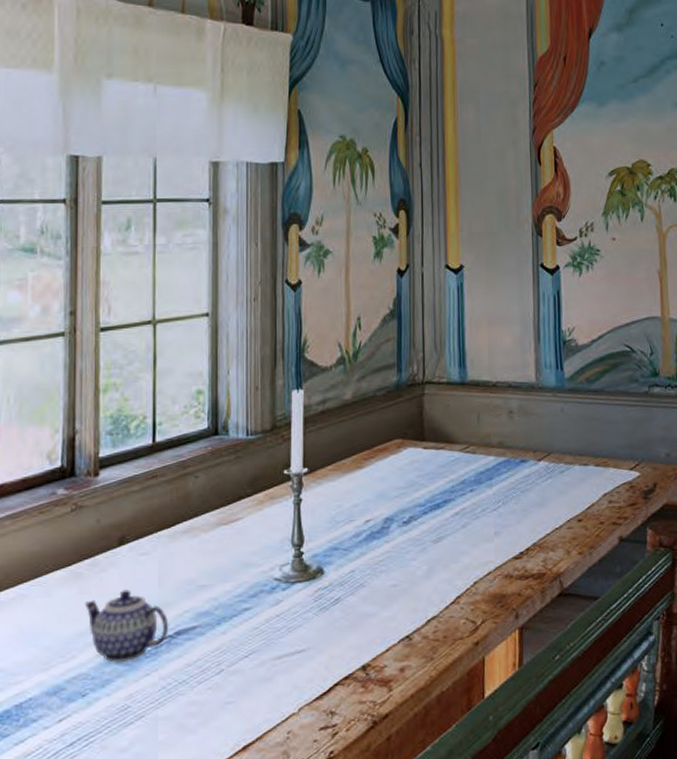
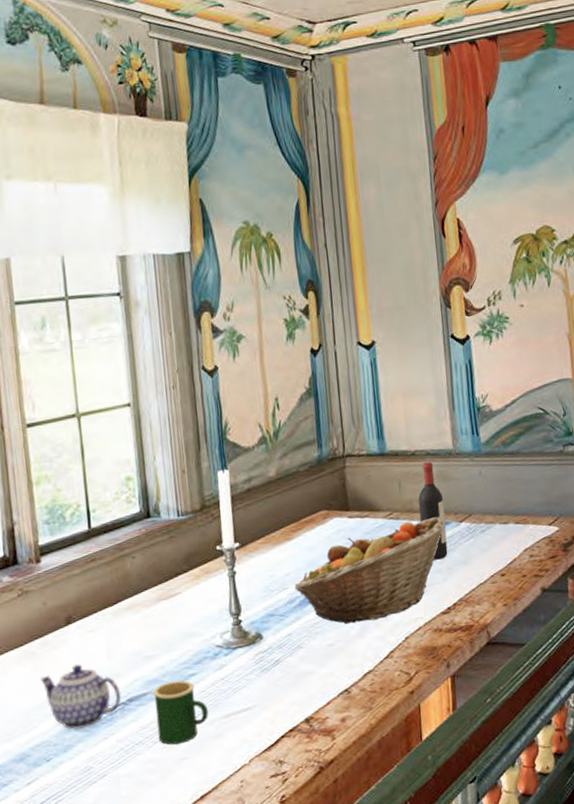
mug: none [203,614,259,687] -> present [153,680,209,745]
fruit basket: none [361,454,524,563] -> present [294,517,447,624]
wine bottle: none [497,395,524,500] -> present [418,462,448,560]

